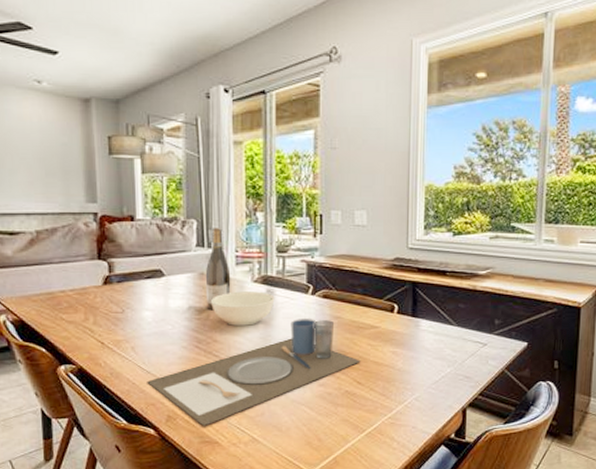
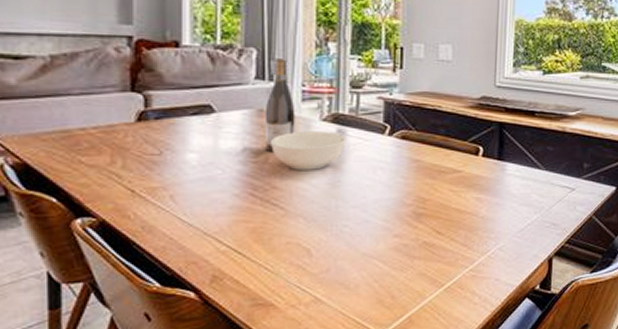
place setting: present [147,320,361,426] -> none [188,164,441,286]
mug: present [290,319,316,357] -> none [363,162,392,204]

